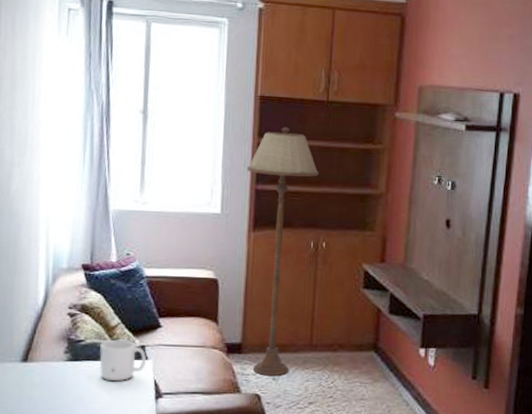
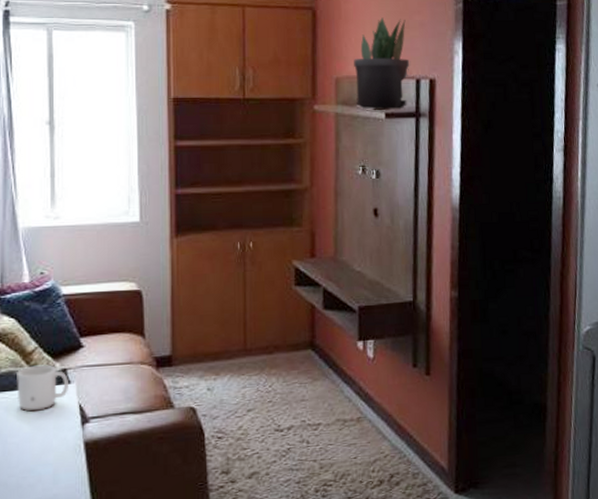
floor lamp: present [247,127,319,377] -> none [165,128,240,387]
planter: none [438,28,496,123] -> present [354,17,411,110]

